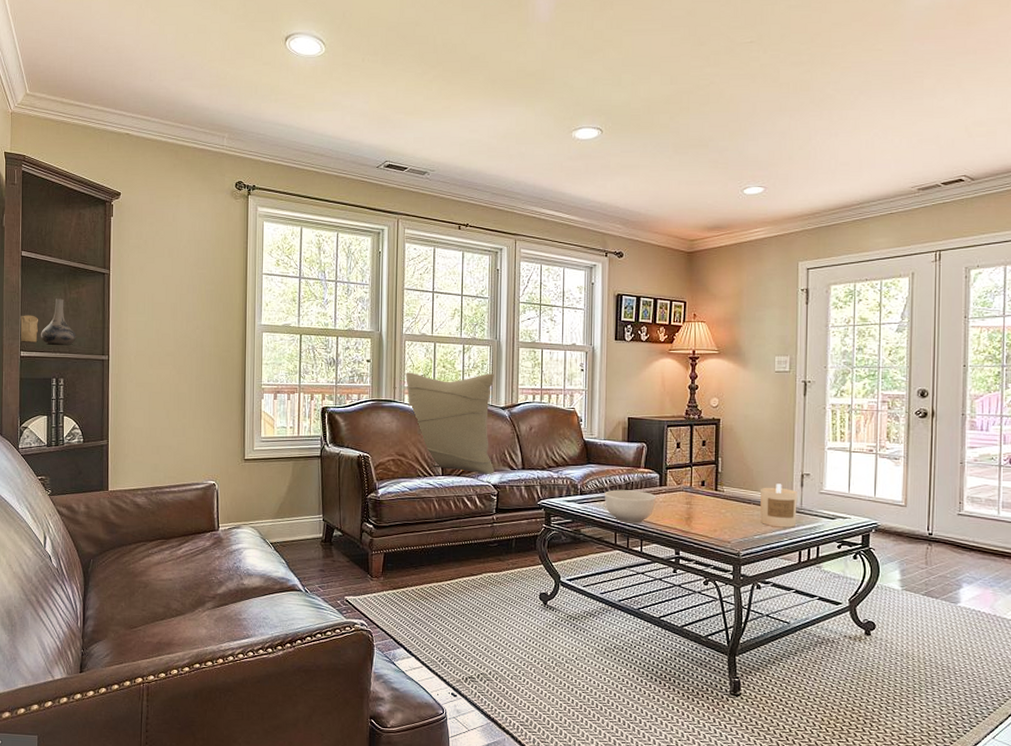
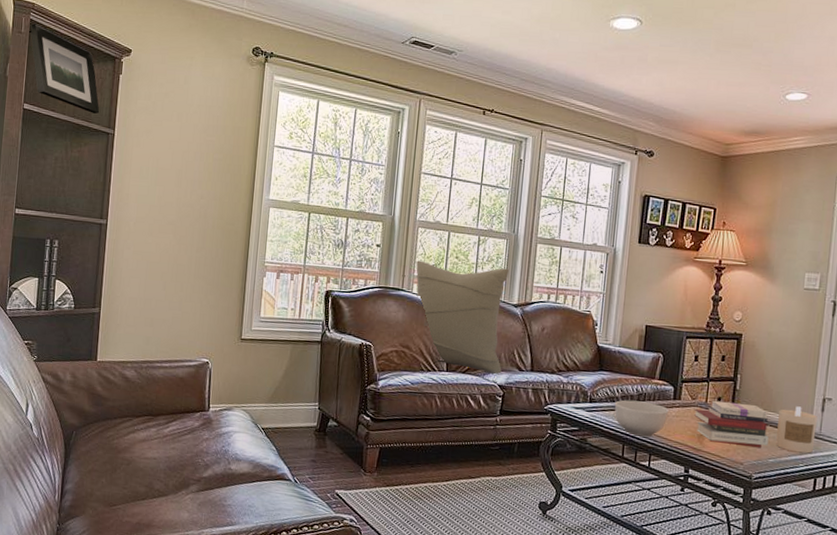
candle: present [20,315,39,343] -> none [16,170,37,201]
picture frame: none [22,174,94,257] -> present [30,23,100,115]
decorative vase: present [40,299,77,346] -> none [37,156,76,207]
books: none [680,484,753,526] -> present [694,400,769,448]

